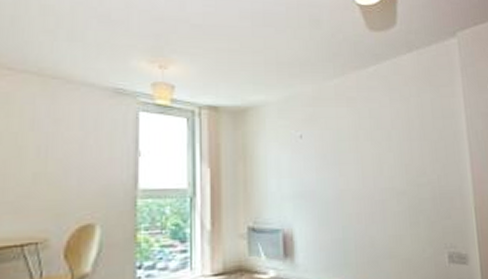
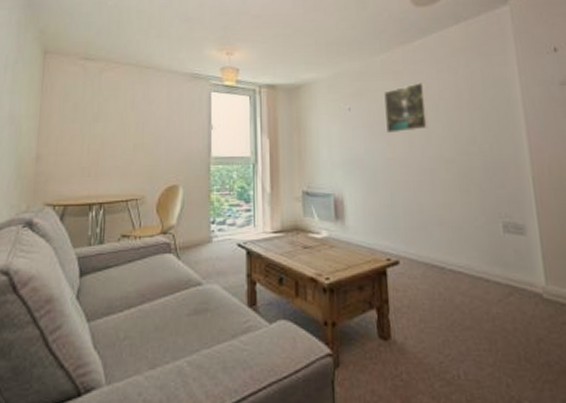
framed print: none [337,111,381,164] -> present [384,82,429,134]

